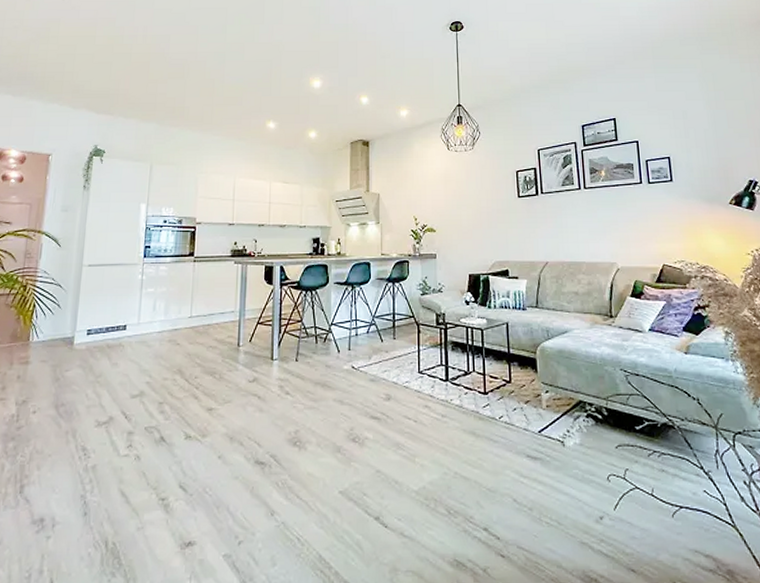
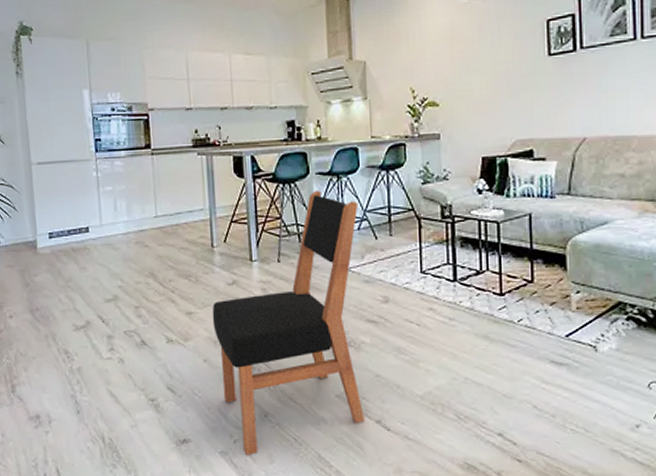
dining chair: none [231,297,368,559] -> present [212,190,365,456]

